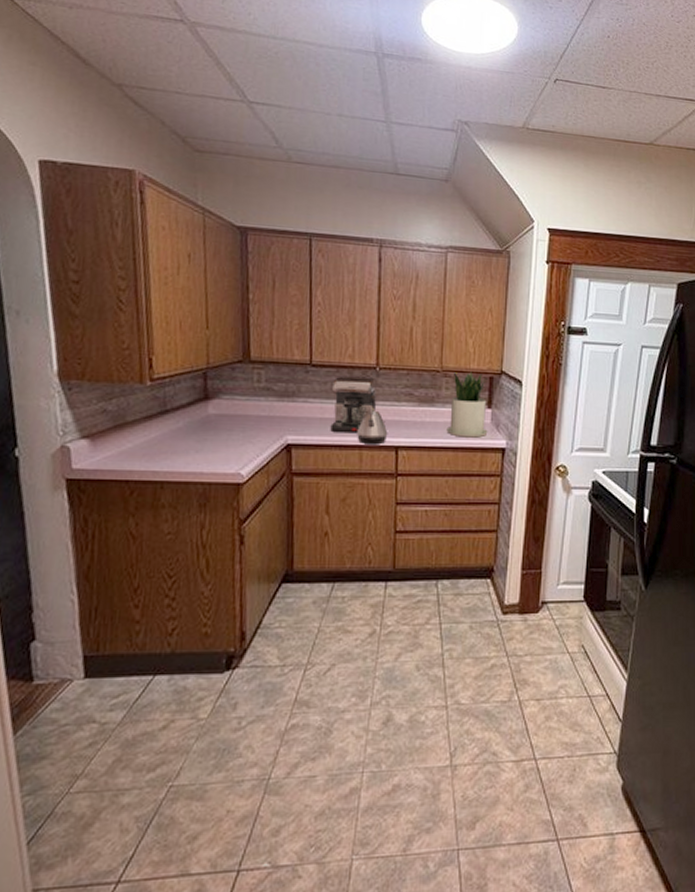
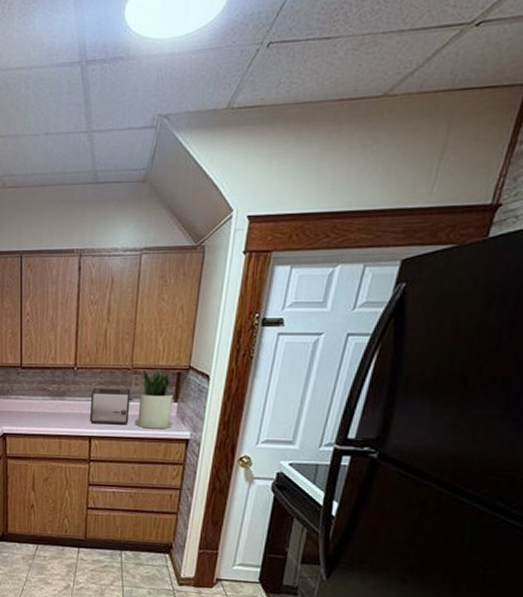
coffee maker: present [330,375,377,432] -> none [36,376,74,424]
kettle: present [357,395,388,445] -> none [57,392,83,435]
toaster: none [395,390,444,433] -> present [89,387,133,425]

